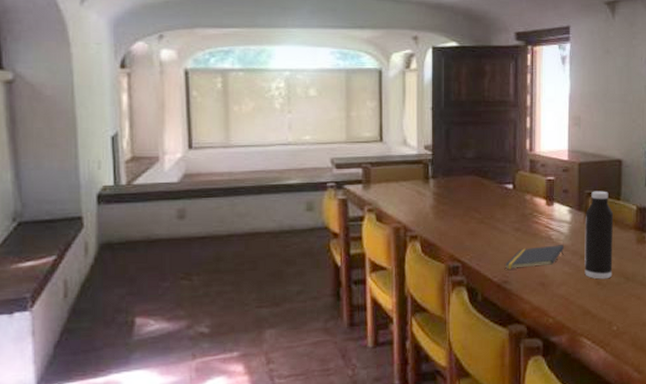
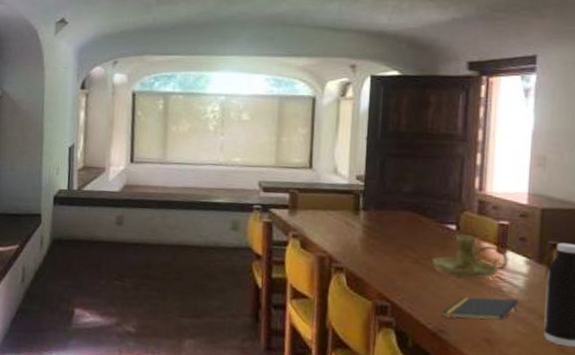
candle holder: none [495,193,556,231] -> present [433,235,509,279]

